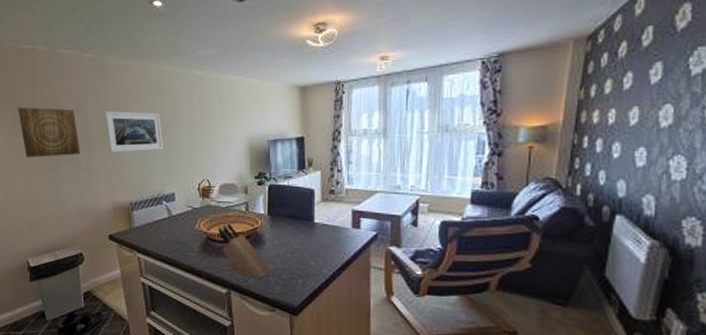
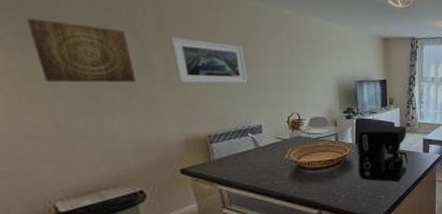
knife block: present [219,223,272,278] -> none [309,152,360,198]
coffee maker: none [270,193,333,264] -> present [358,125,409,182]

